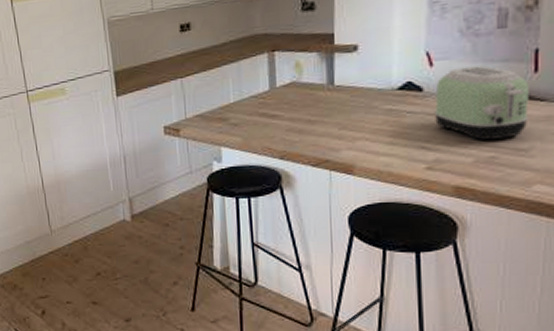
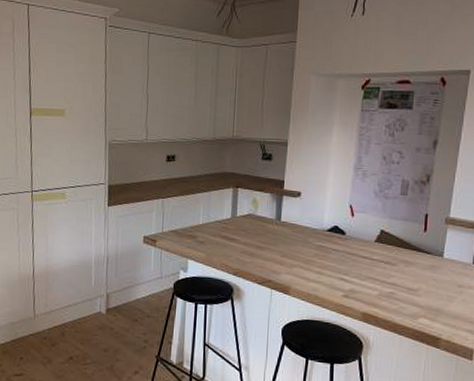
toaster: present [433,66,529,141] -> none [352,220,420,280]

